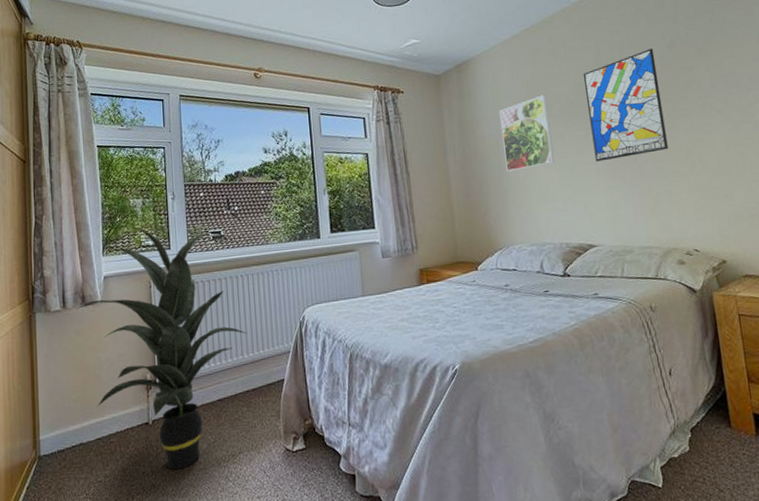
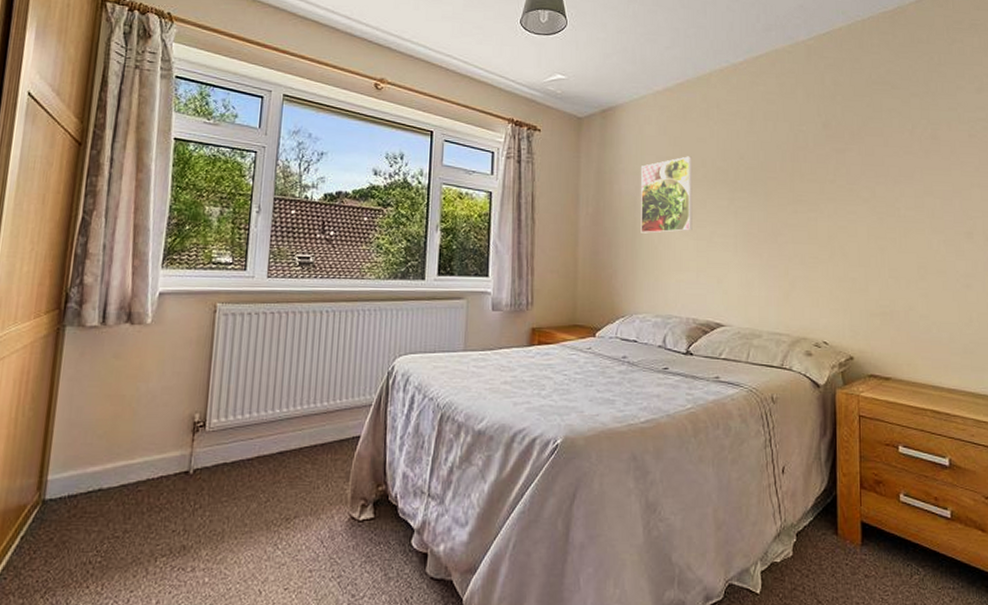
indoor plant: present [76,226,248,470] -> none [119,237,325,530]
wall art: present [583,48,668,162] -> none [733,124,810,236]

